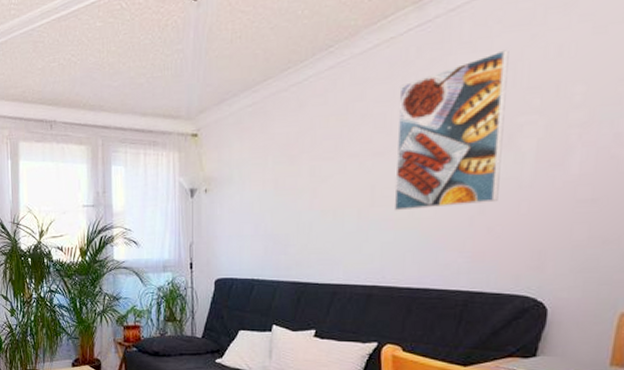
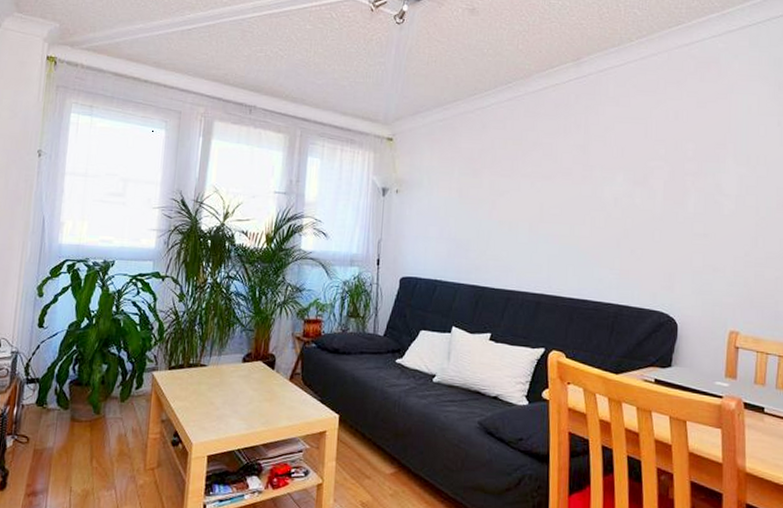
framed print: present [393,50,509,211] -> none [558,108,642,229]

